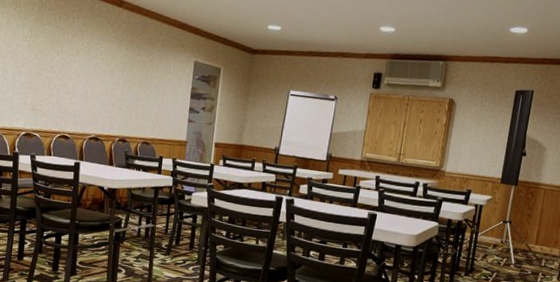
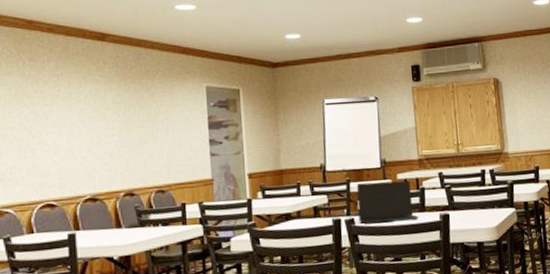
laptop: none [298,170,349,213] -> present [356,180,418,225]

